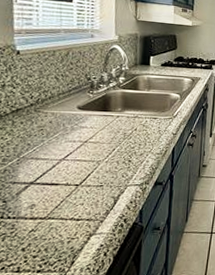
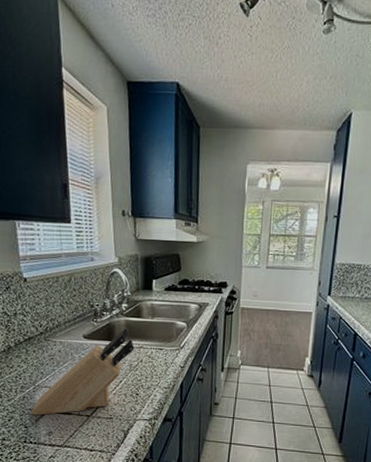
knife block: none [12,99,130,188] -> present [31,328,134,416]

